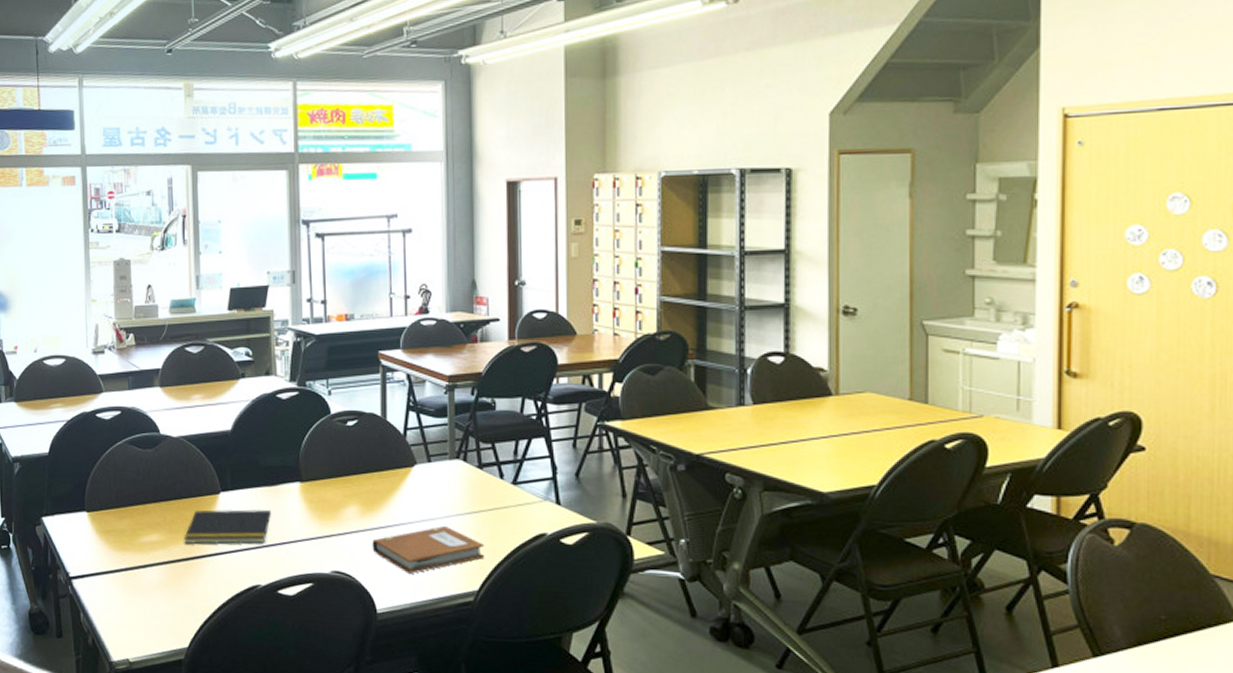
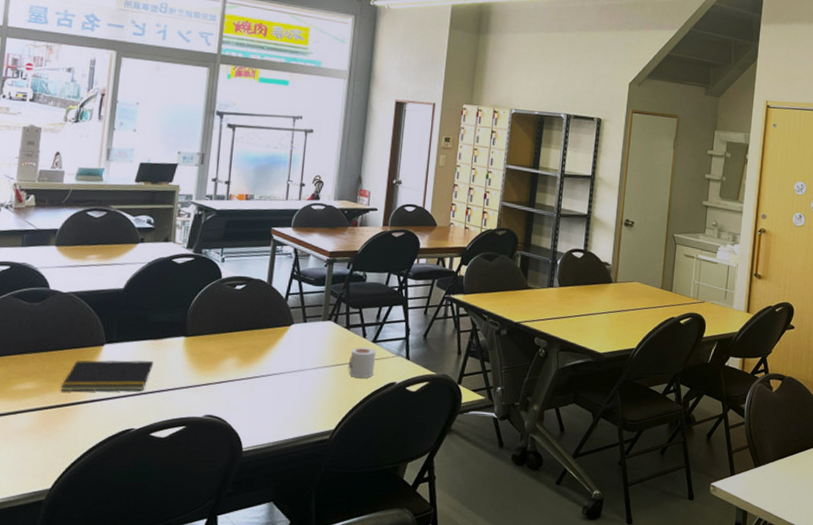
notebook: present [372,525,485,574] -> none [245,375,344,416]
mug: none [486,490,518,528] -> present [347,347,376,378]

